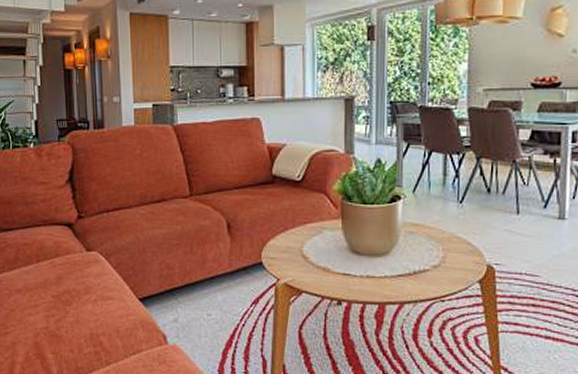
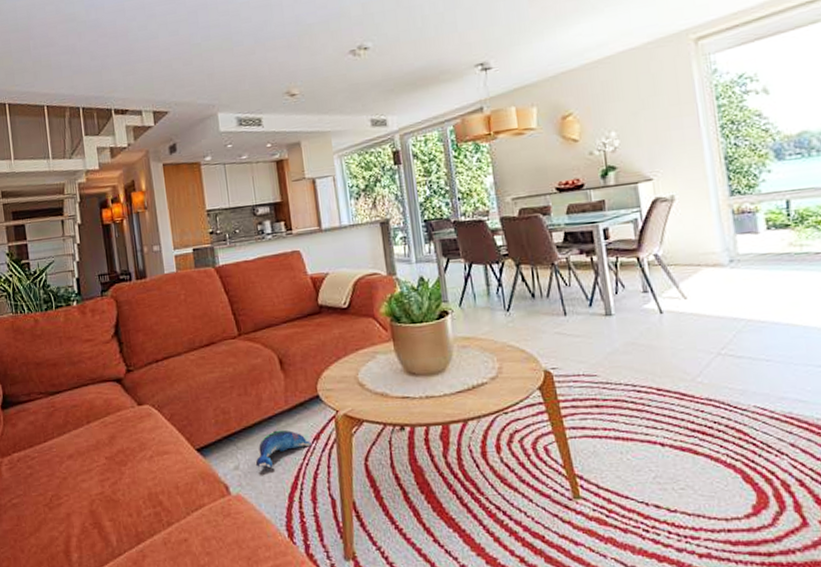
plush toy: none [194,290,249,324] -> present [255,429,311,468]

